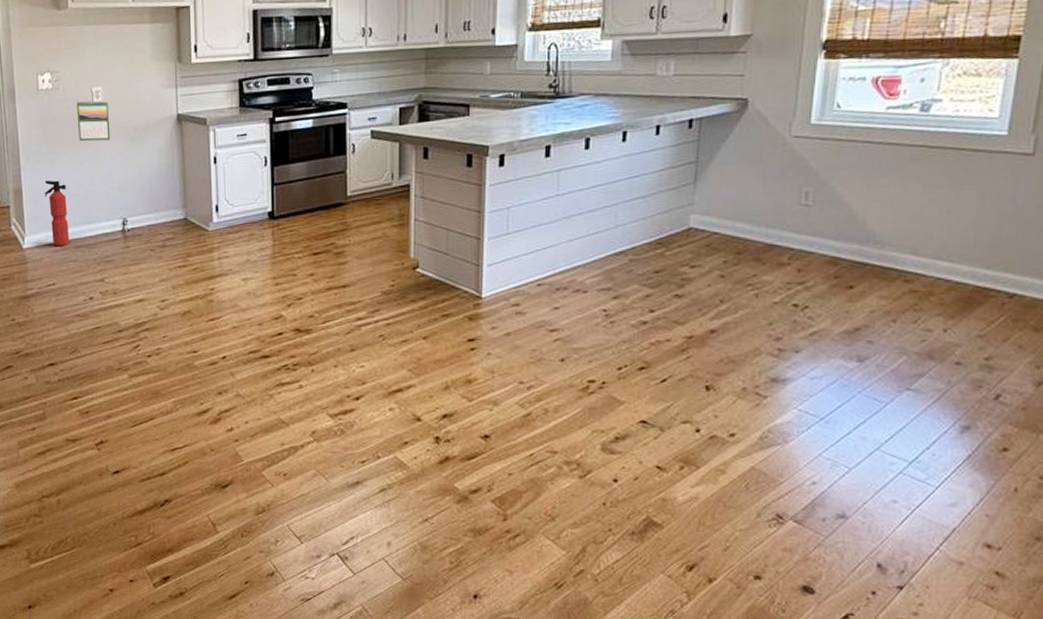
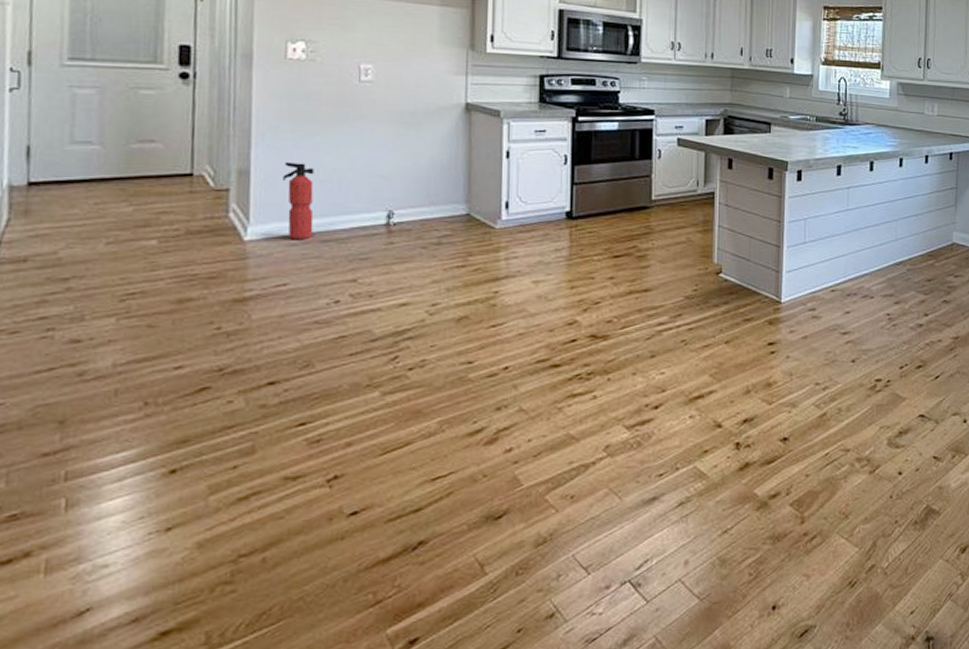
calendar: present [76,100,111,142] -> none [336,77,380,123]

